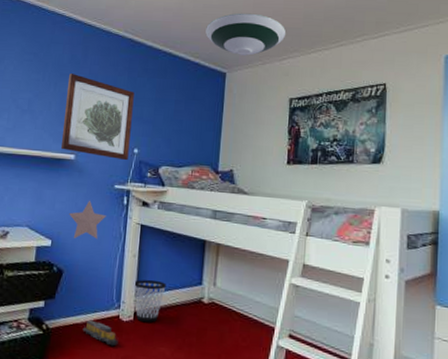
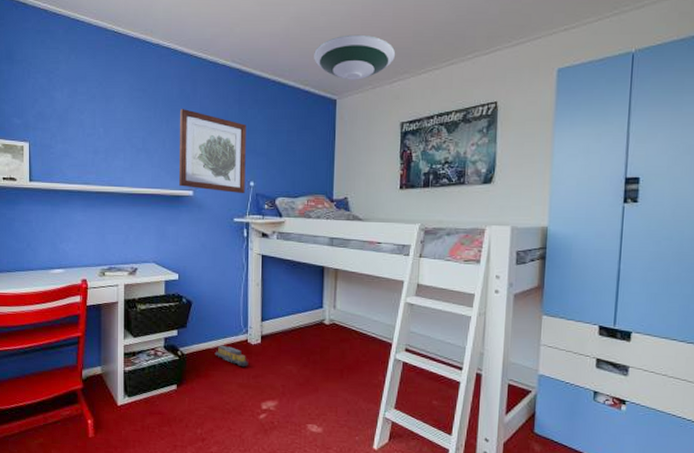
decorative star: present [69,200,106,239] -> none [193,234,228,271]
wastebasket: present [134,280,166,322] -> none [259,306,289,344]

